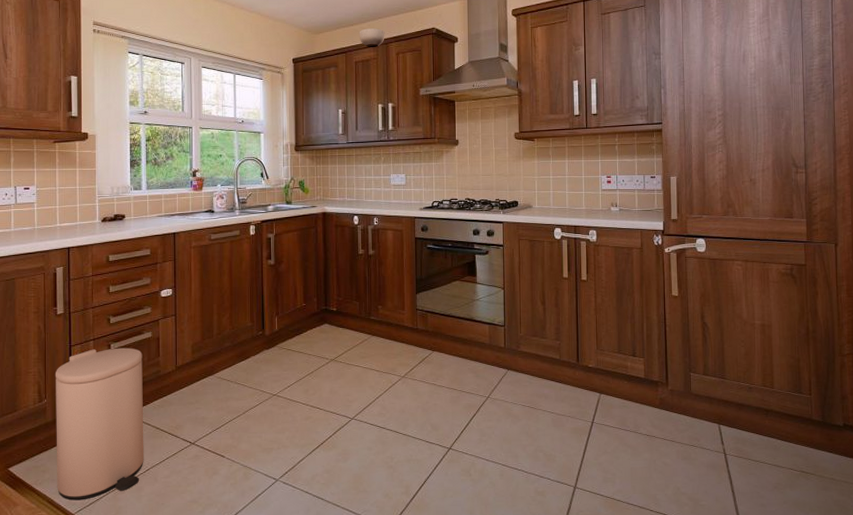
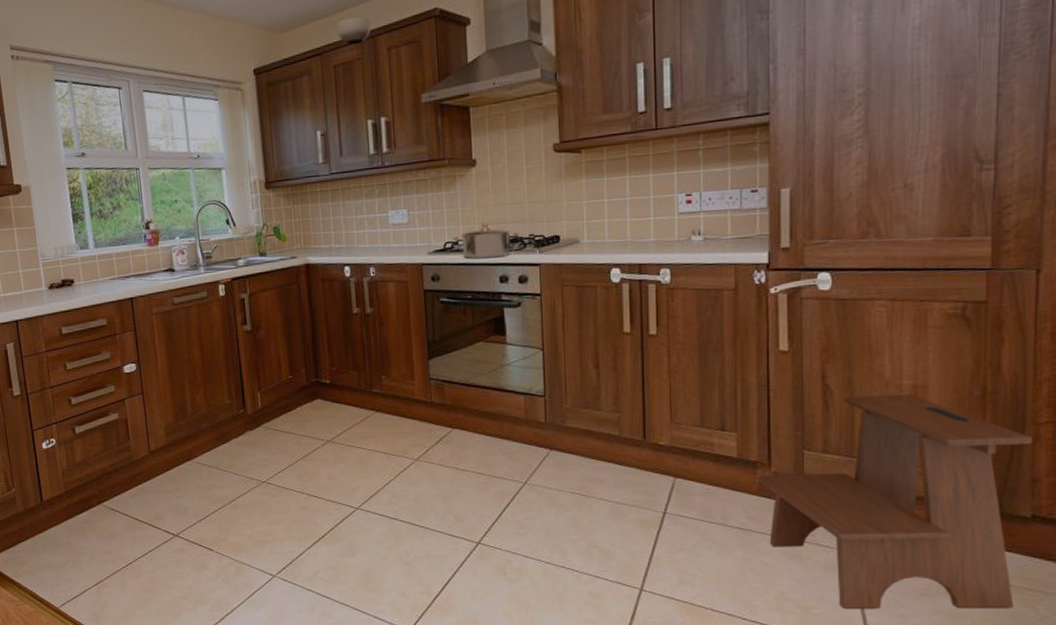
pedal bin: present [55,347,144,501] -> none [19,431,125,594]
cooking pot: none [439,188,488,216] -> present [453,223,519,259]
step stool: none [660,331,841,500] -> present [758,394,1033,609]

